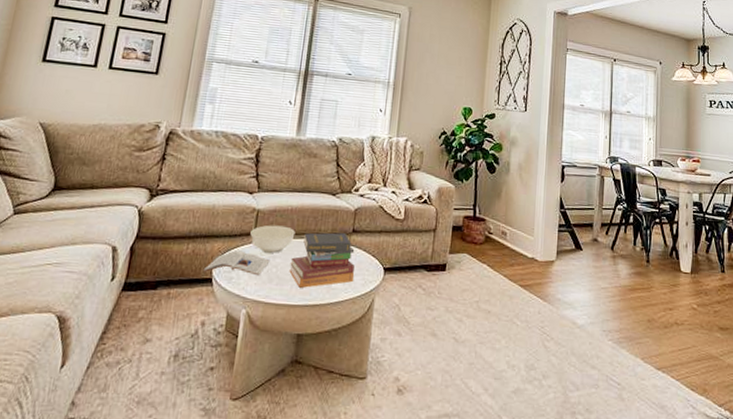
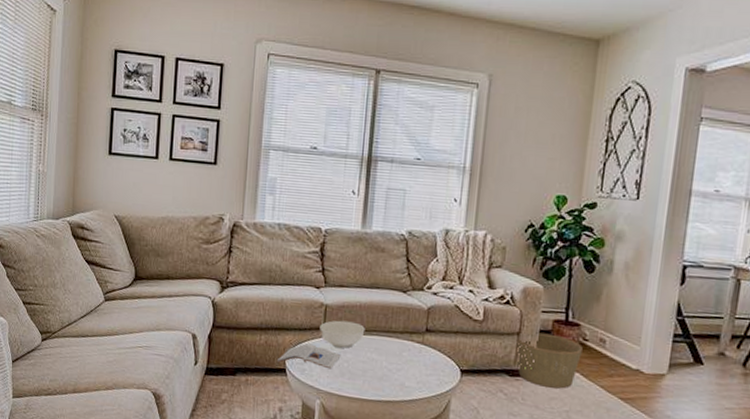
books: present [289,232,355,288] -> none [361,330,429,384]
basket: none [432,228,488,280] -> present [515,332,583,389]

